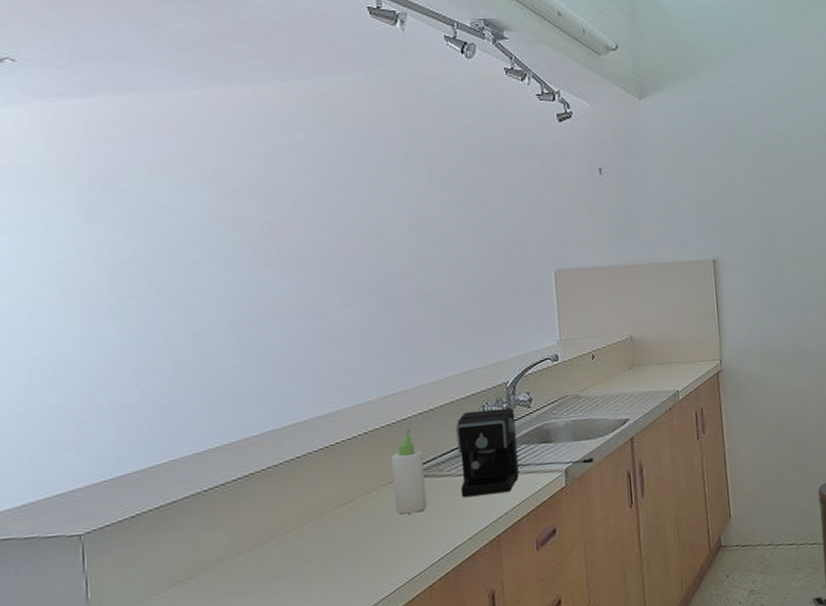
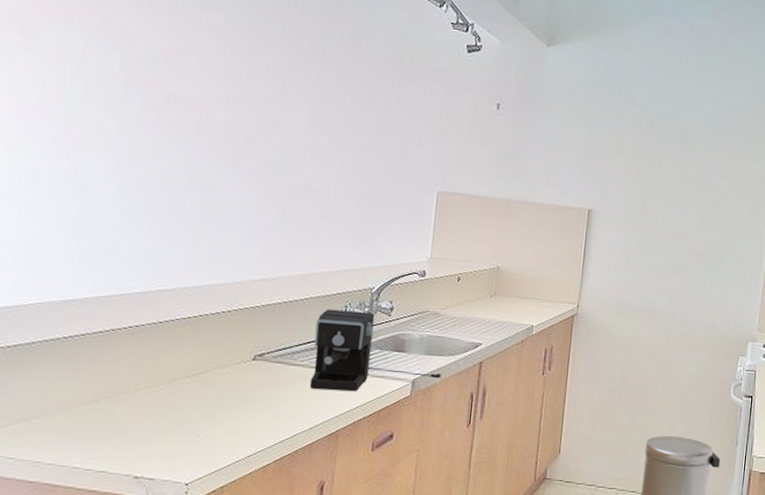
bottle: present [392,428,427,515] -> none [244,314,280,395]

